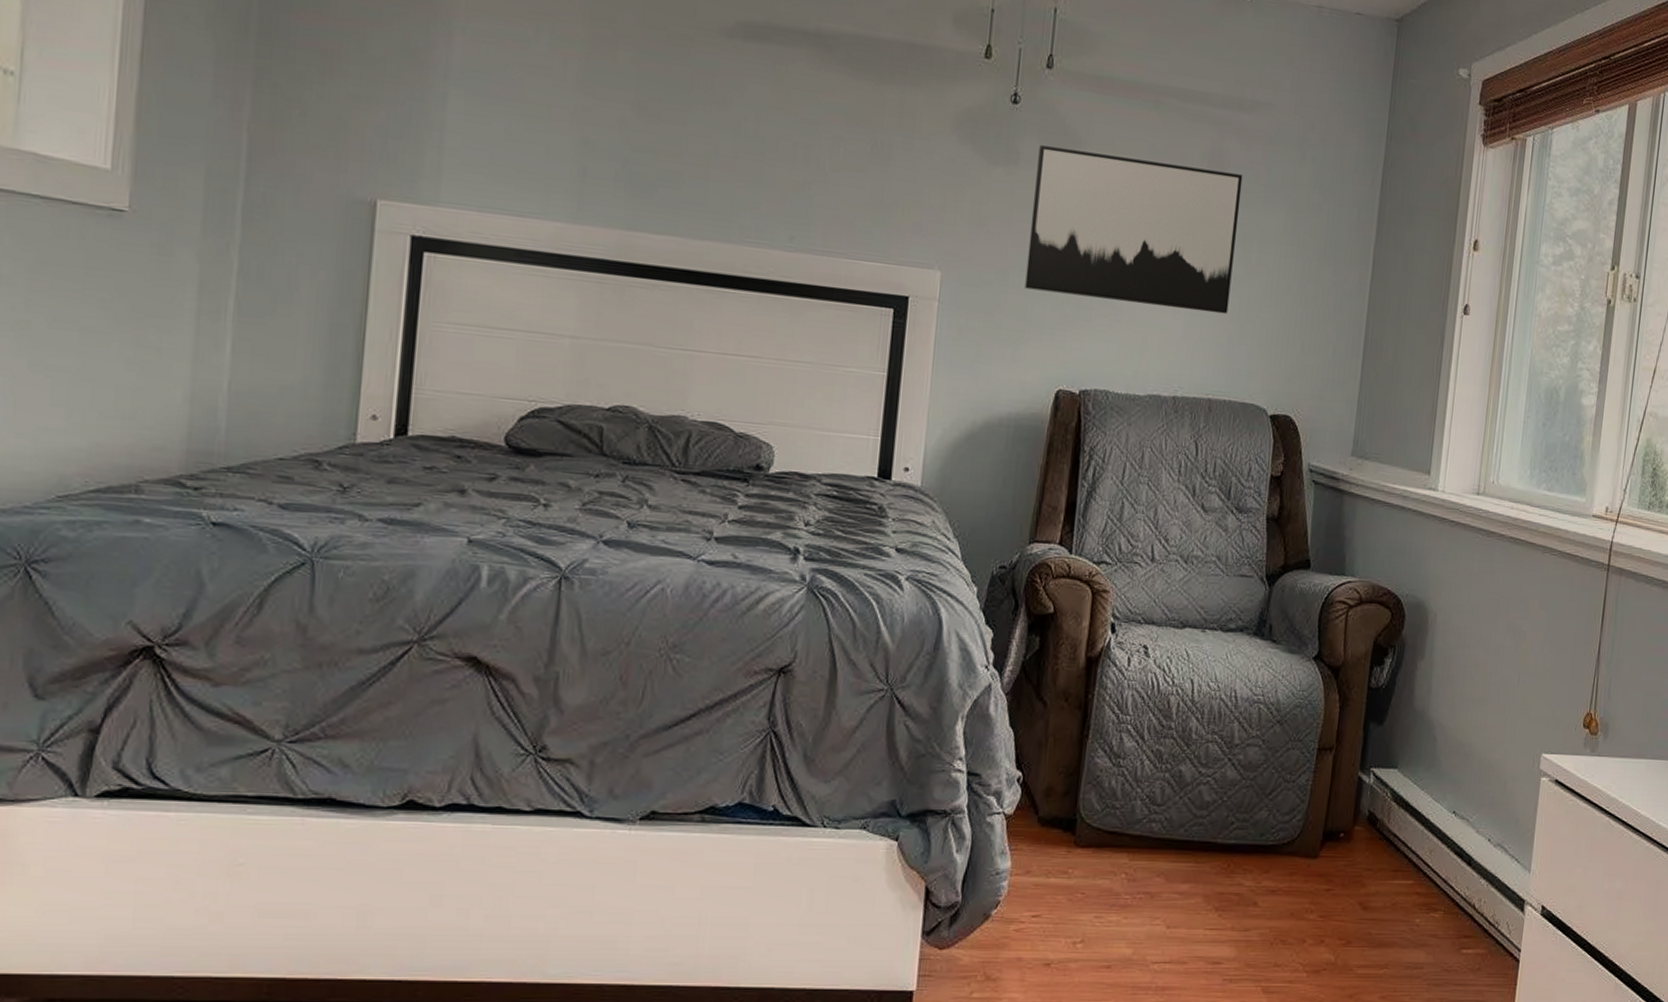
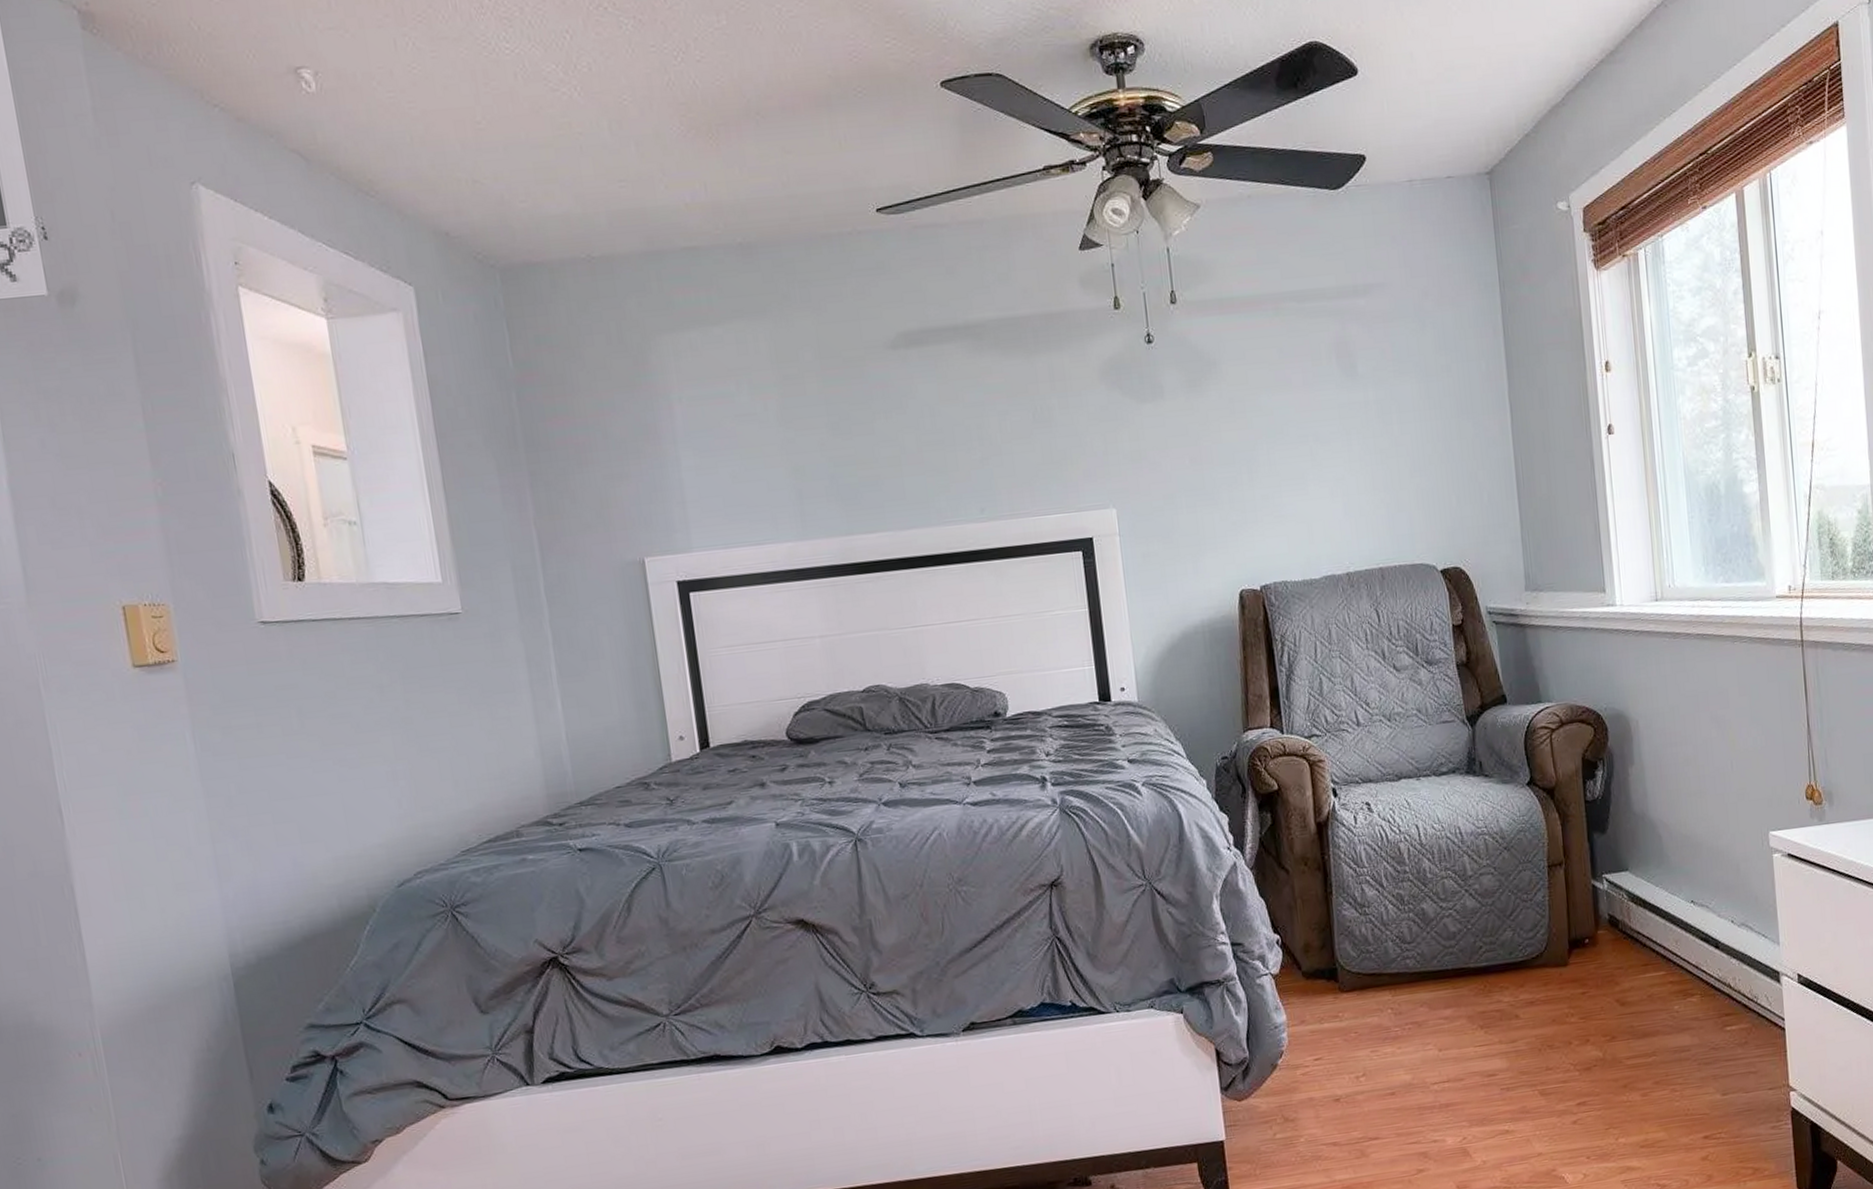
wall art: present [1025,145,1243,314] -> none [1179,355,1382,507]

